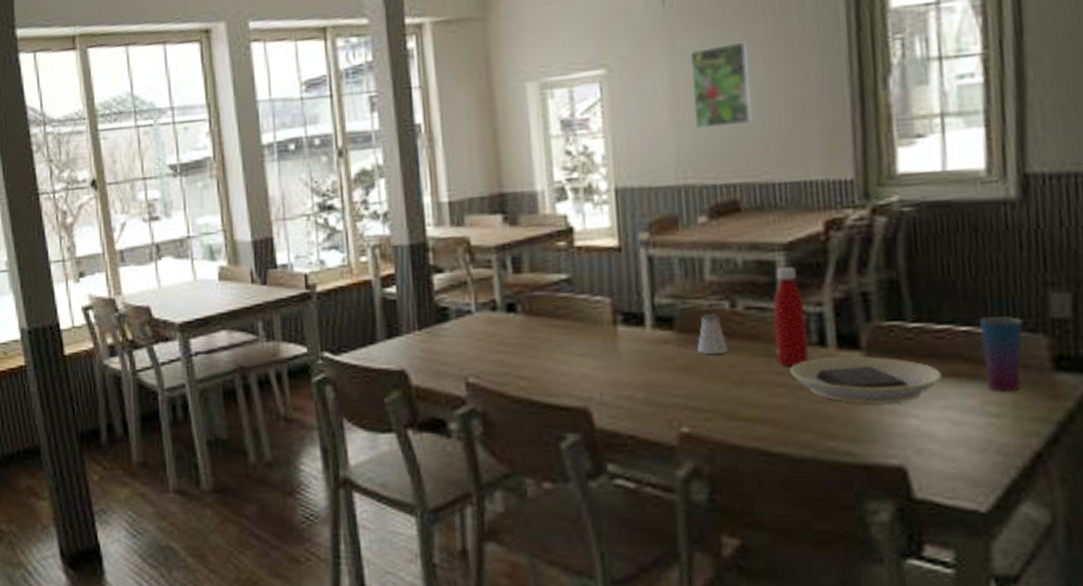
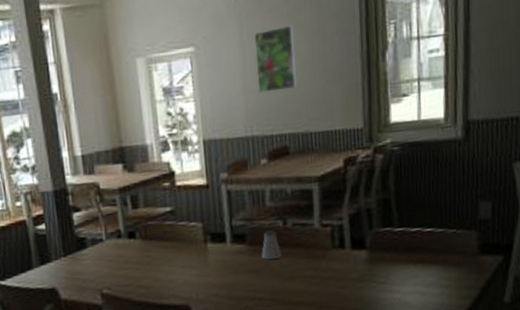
bottle: present [773,267,809,367] -> none [311,193,334,265]
plate: present [790,356,942,404] -> none [322,253,415,286]
cup: present [980,316,1024,392] -> none [438,220,464,271]

